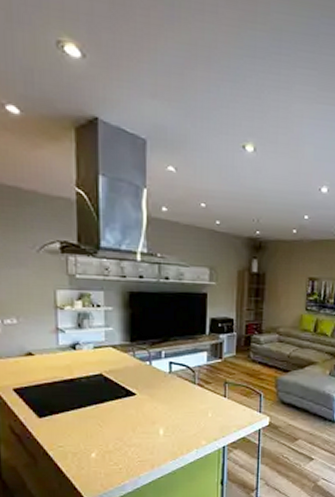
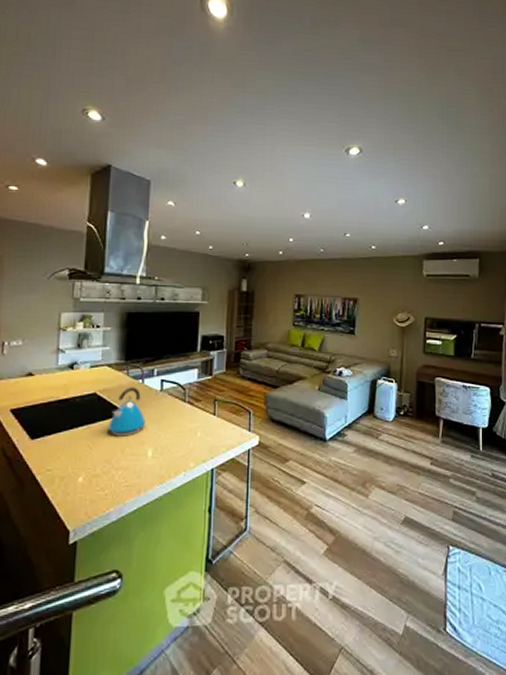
kettle: none [117,368,155,416] -> present [108,387,146,436]

